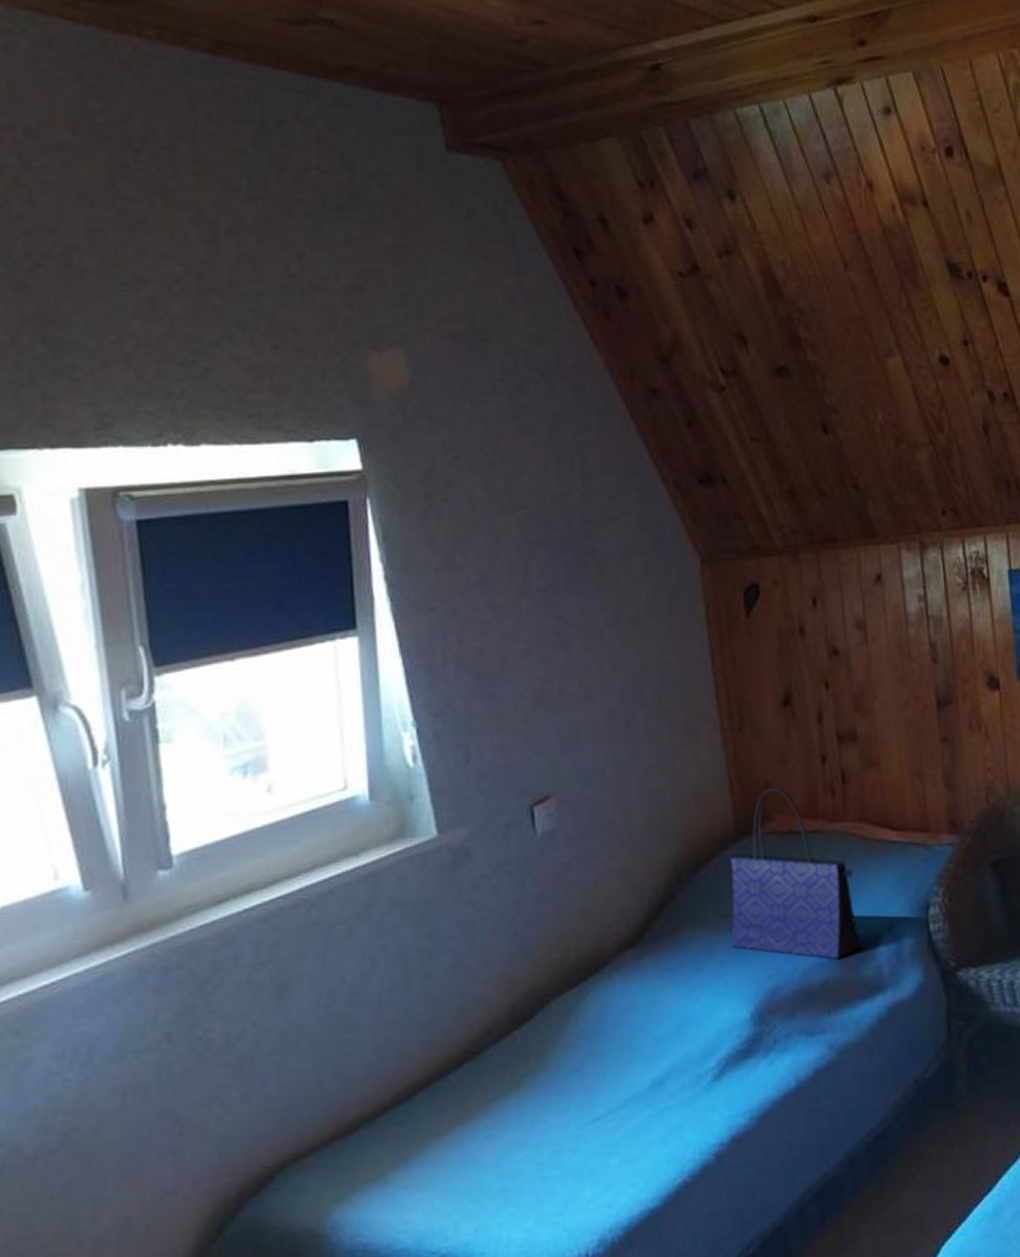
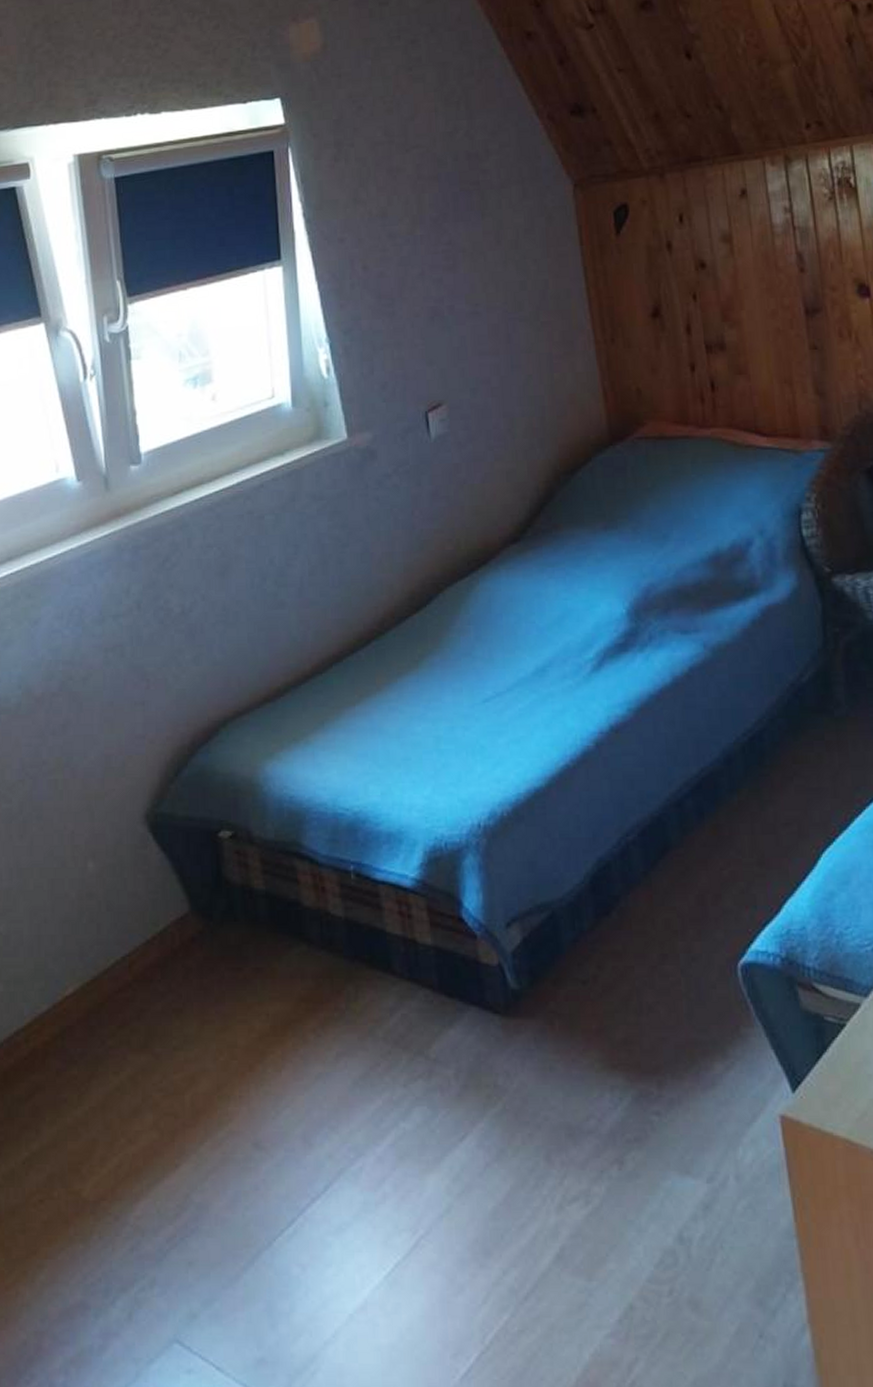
tote bag: present [731,788,864,960] -> none [605,395,736,561]

